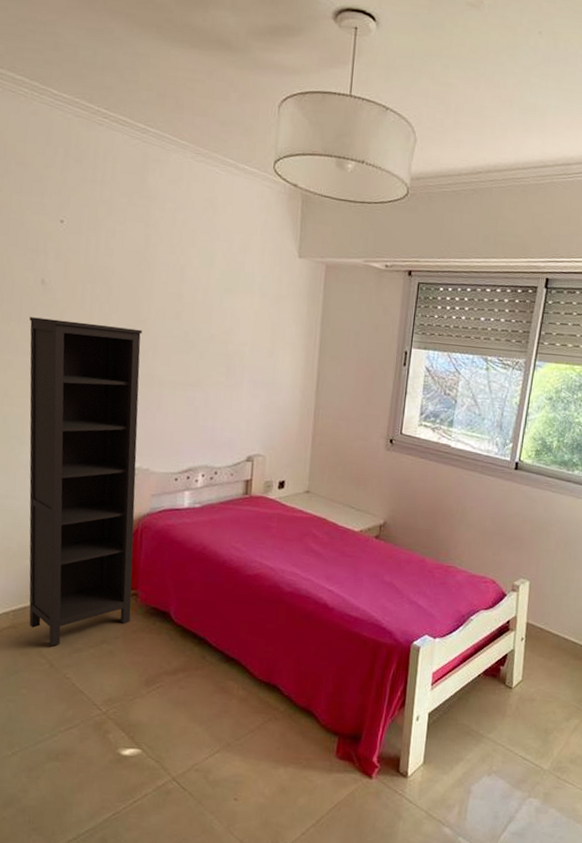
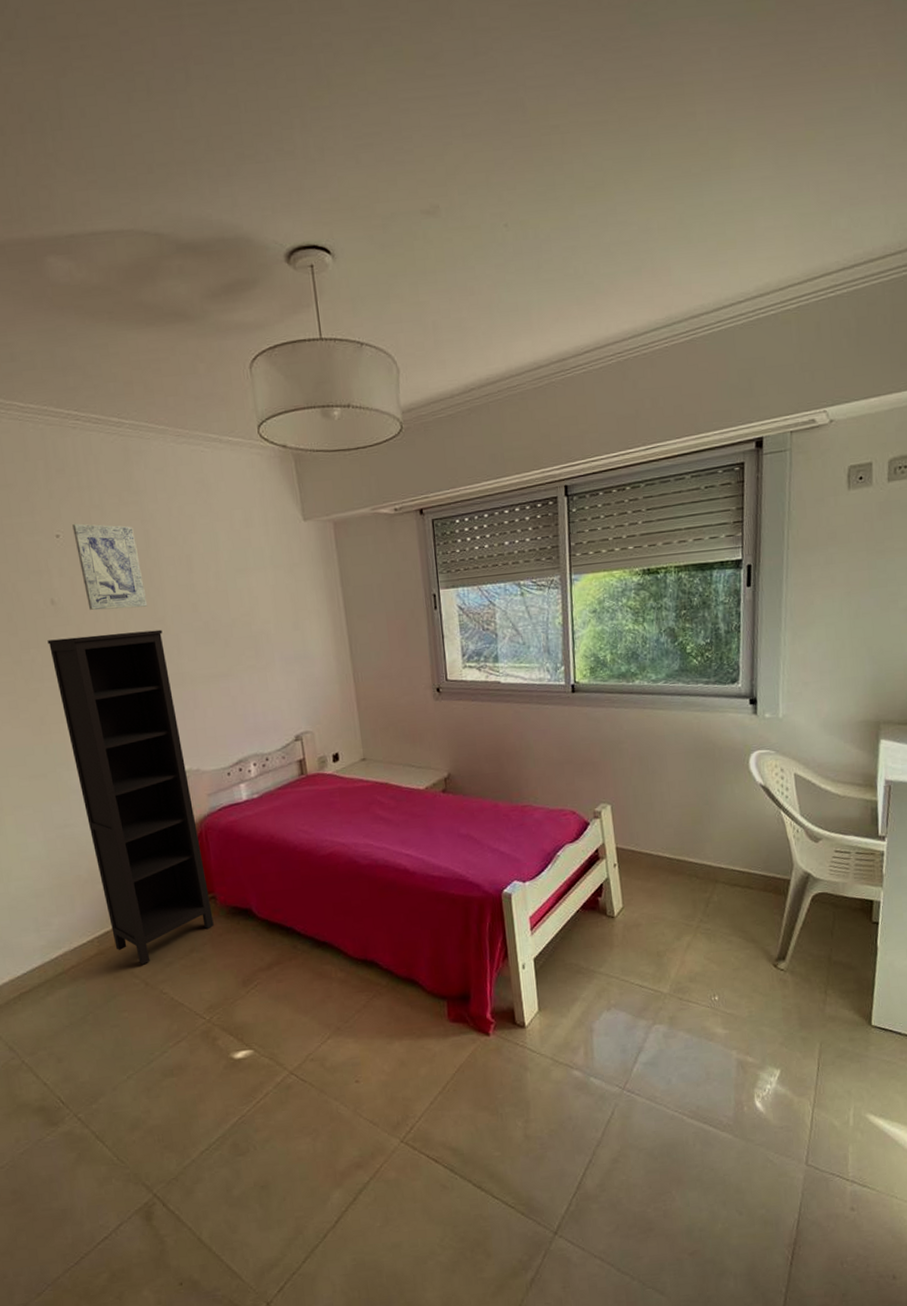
wall art: none [76,213,136,305] -> present [72,523,148,610]

